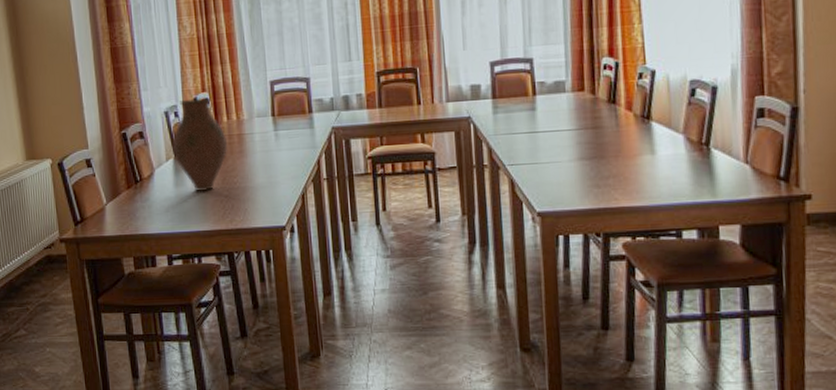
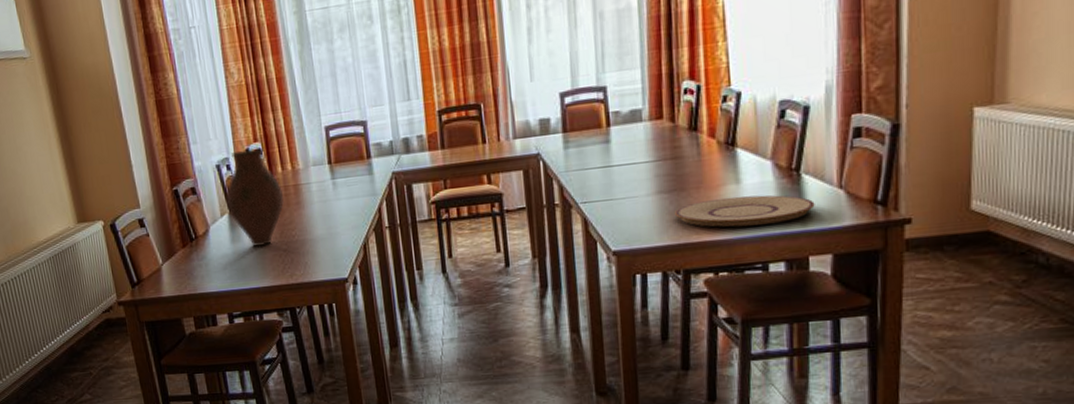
plate: none [595,166,724,195] -> present [675,195,815,228]

